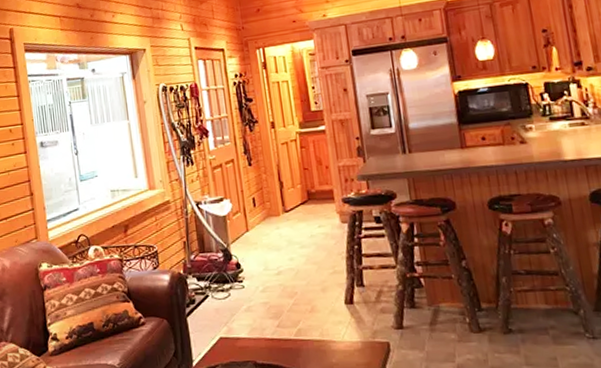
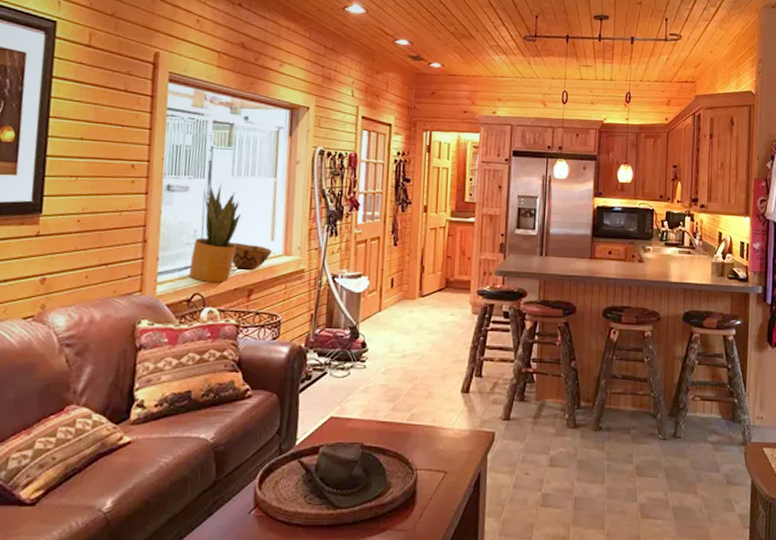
planter: none [69,135,107,224] -> present [188,185,241,284]
woven basket: none [102,184,138,209] -> present [232,243,273,271]

